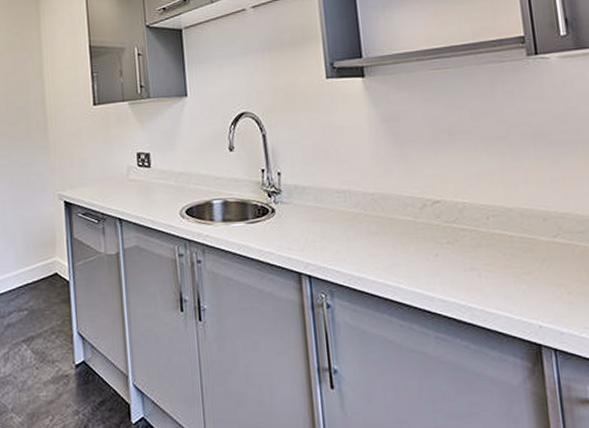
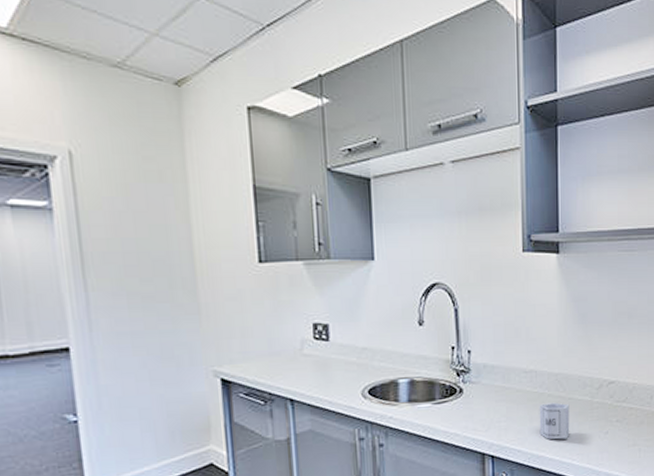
cup: none [355,222,393,261] -> present [539,402,570,440]

